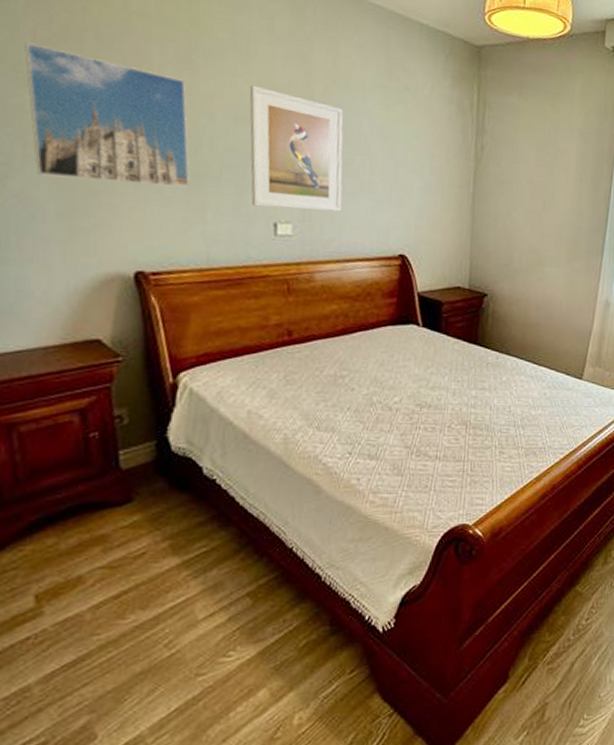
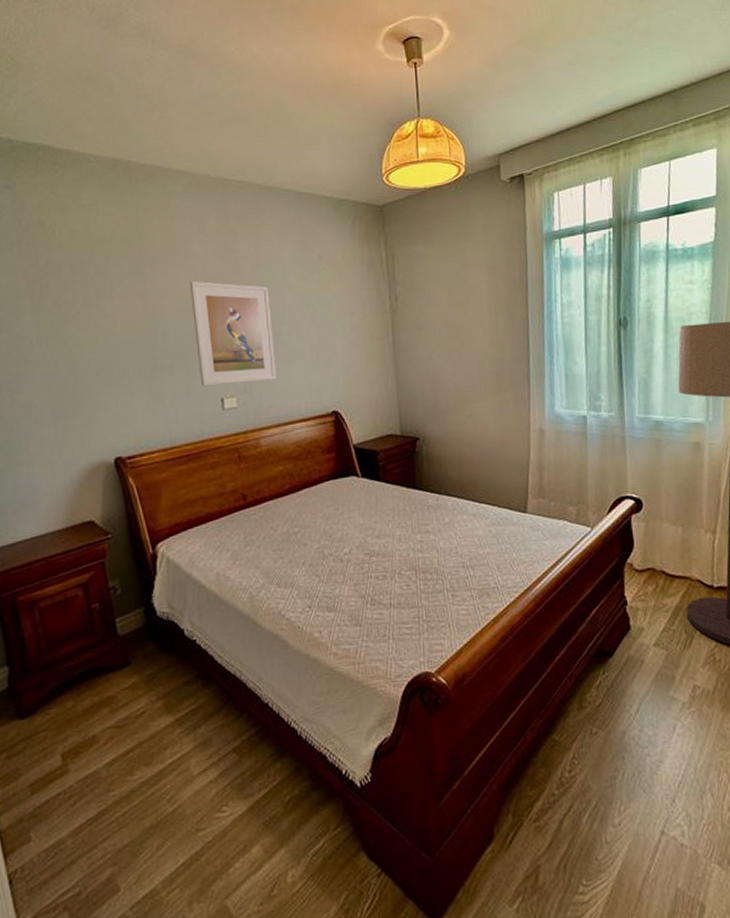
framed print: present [24,42,190,189] -> none [20,281,149,387]

